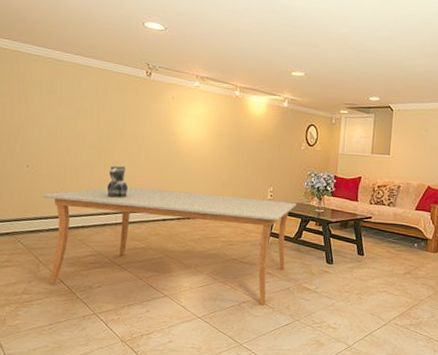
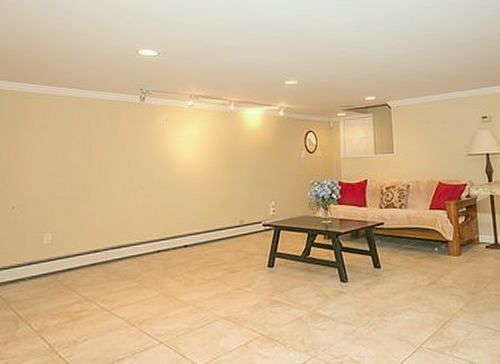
dining table: present [43,187,296,305] -> none [27,216,301,342]
ceramic jug: present [107,165,128,198] -> none [97,196,120,232]

